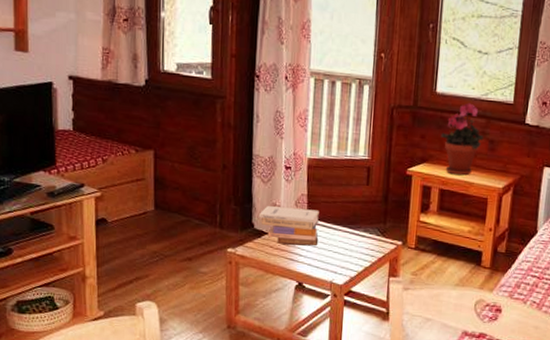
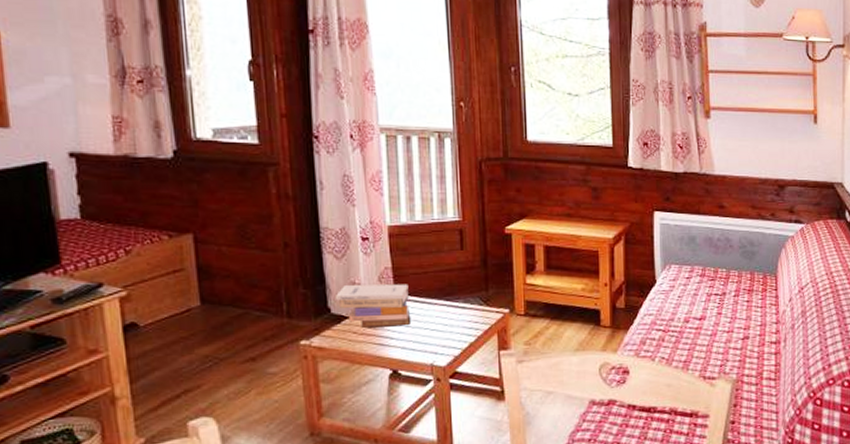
potted plant: present [441,103,484,176] -> none [538,149,586,229]

